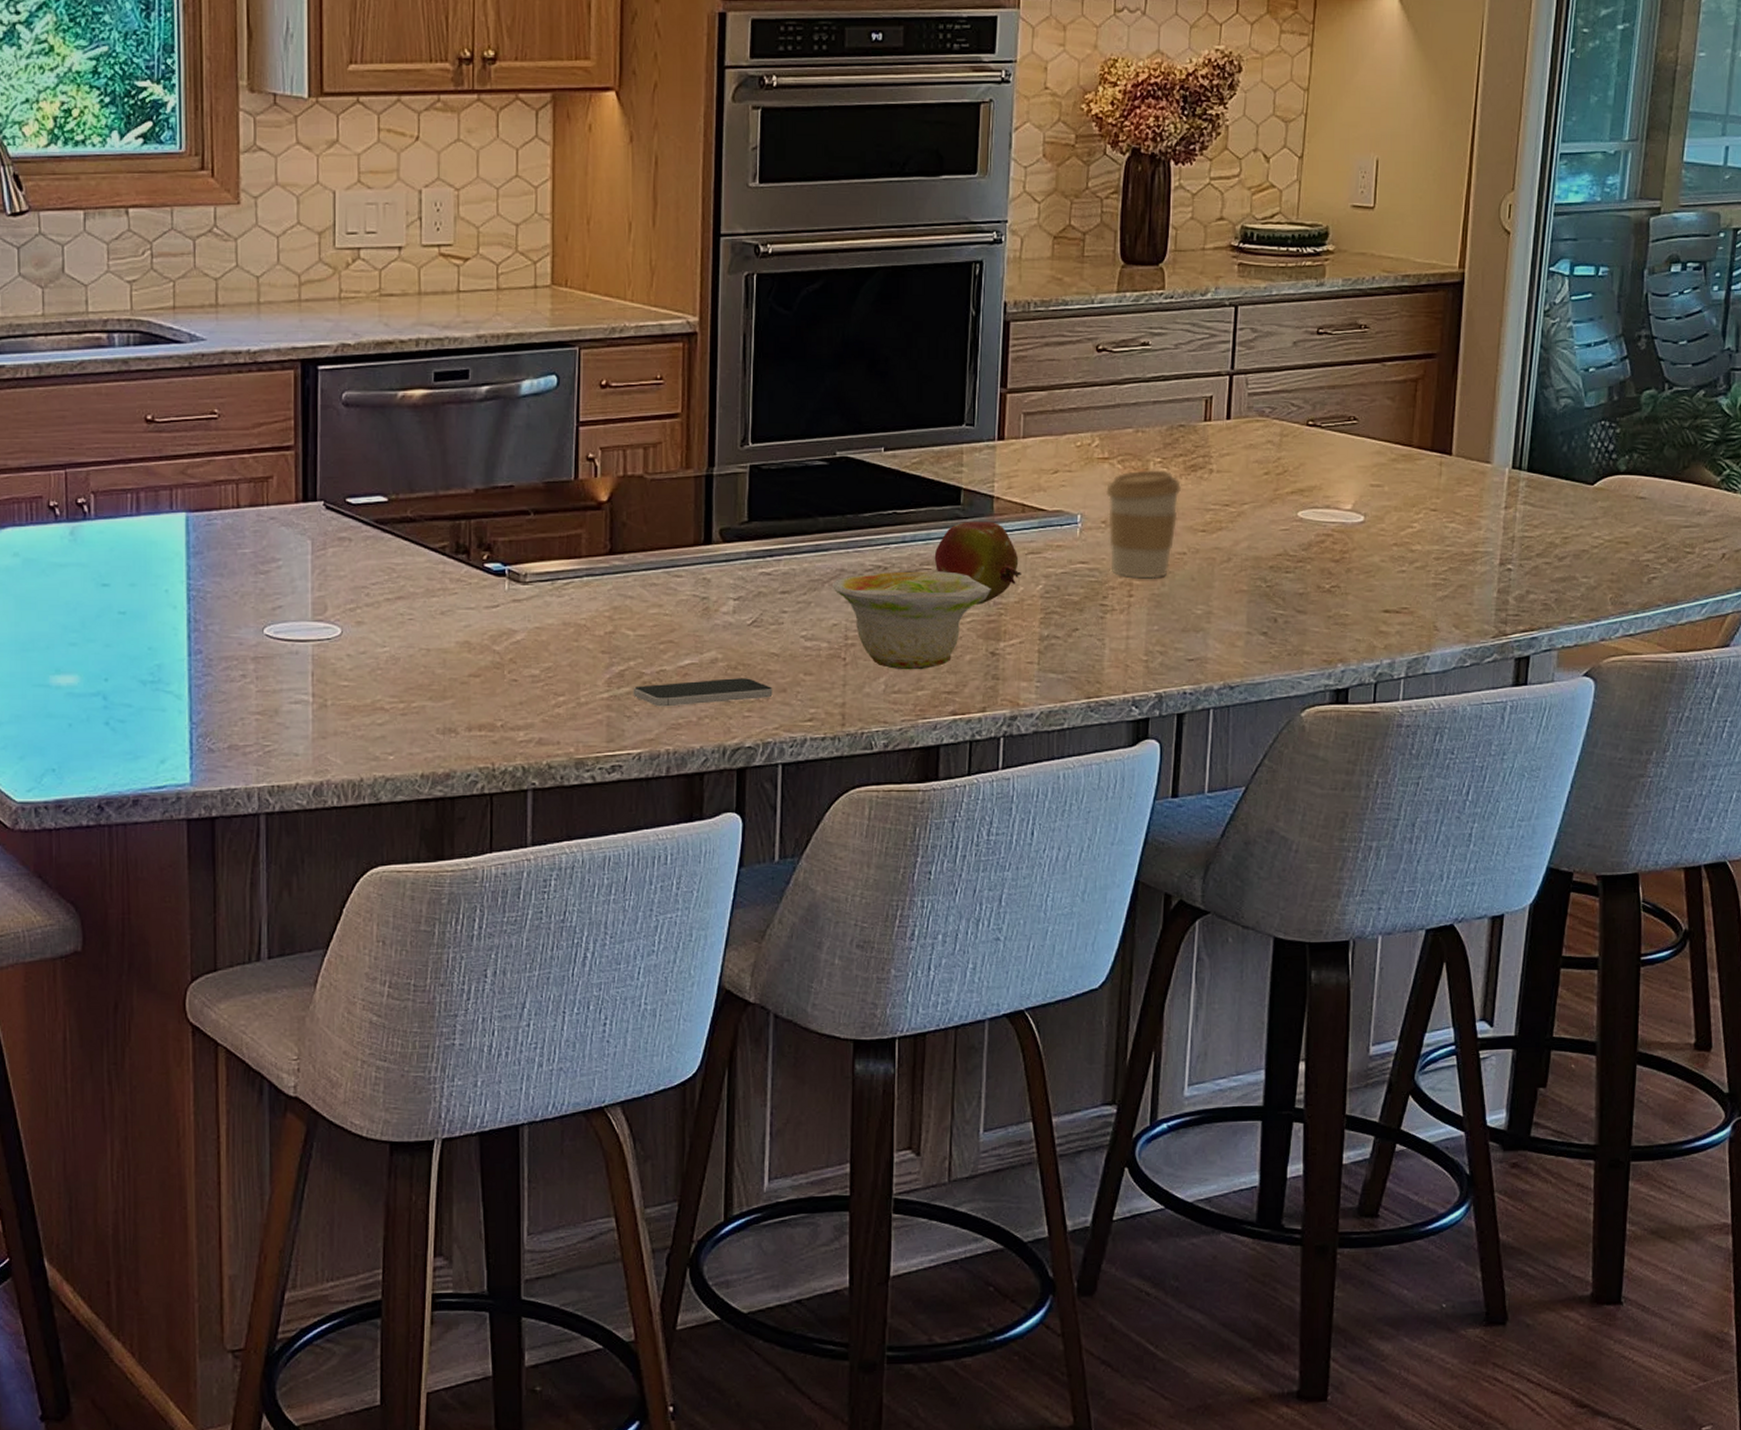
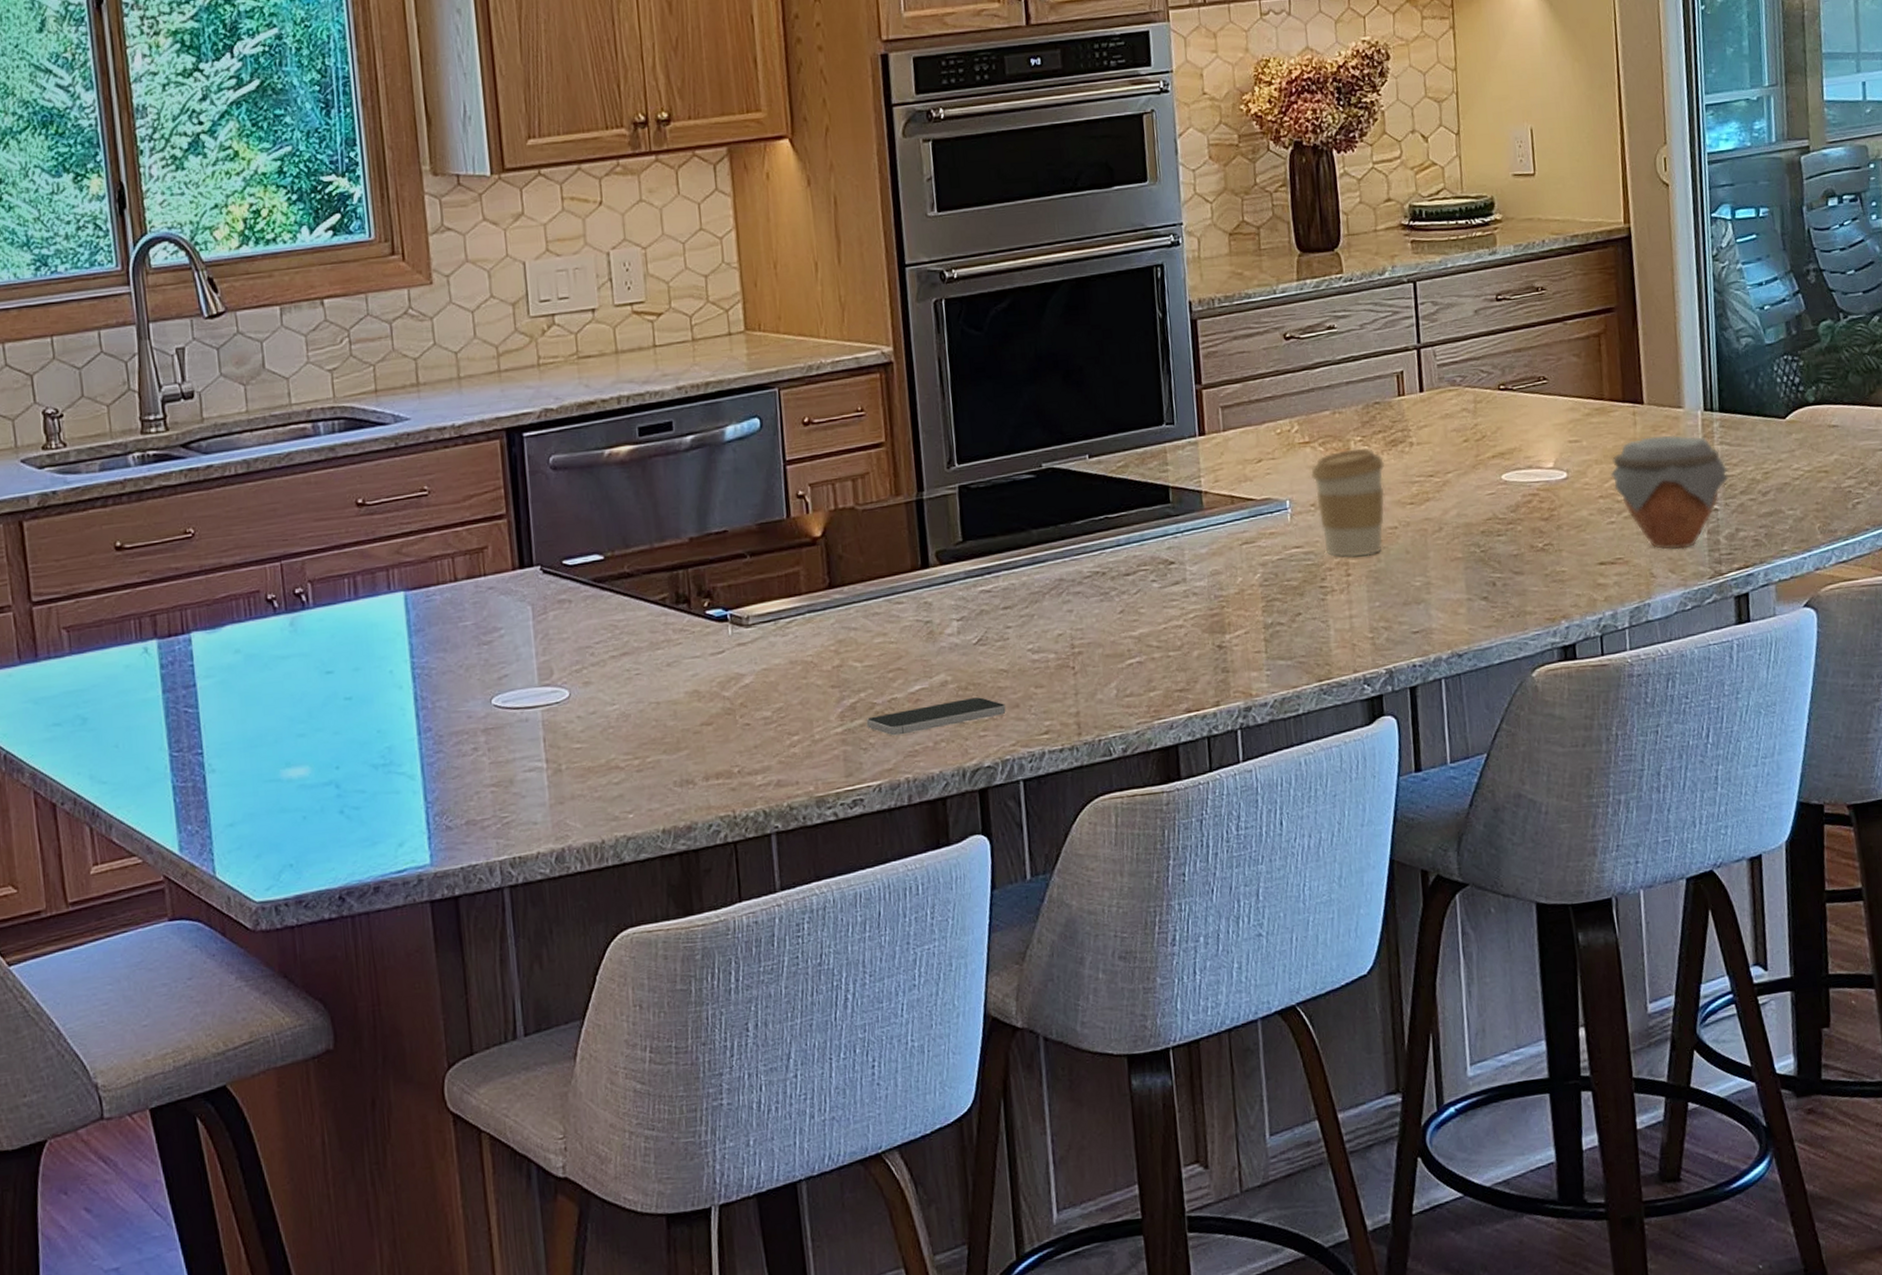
bowl: present [831,571,991,670] -> none [1052,570,1211,673]
fruit: present [934,522,1023,605] -> none [1150,516,1239,600]
jar: none [1408,489,1527,606] -> present [1610,434,1729,550]

